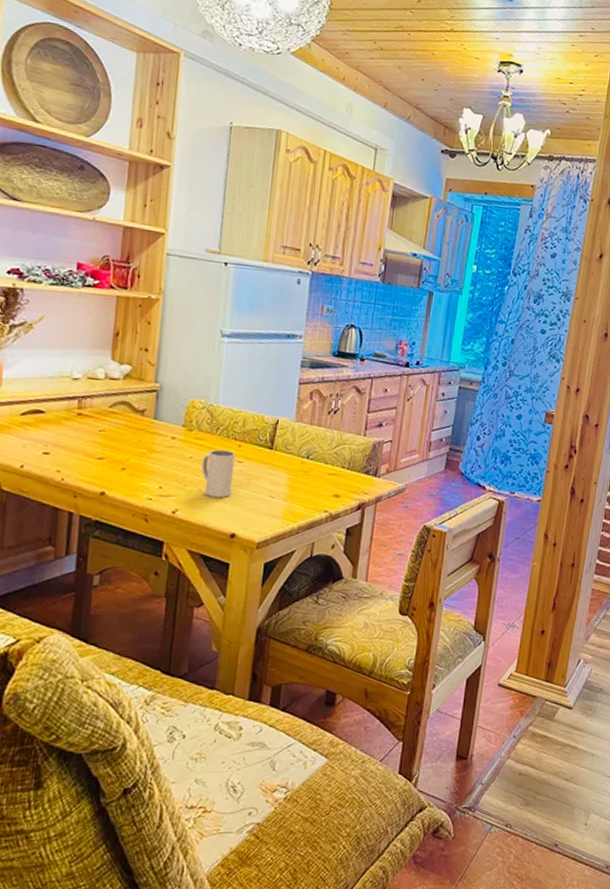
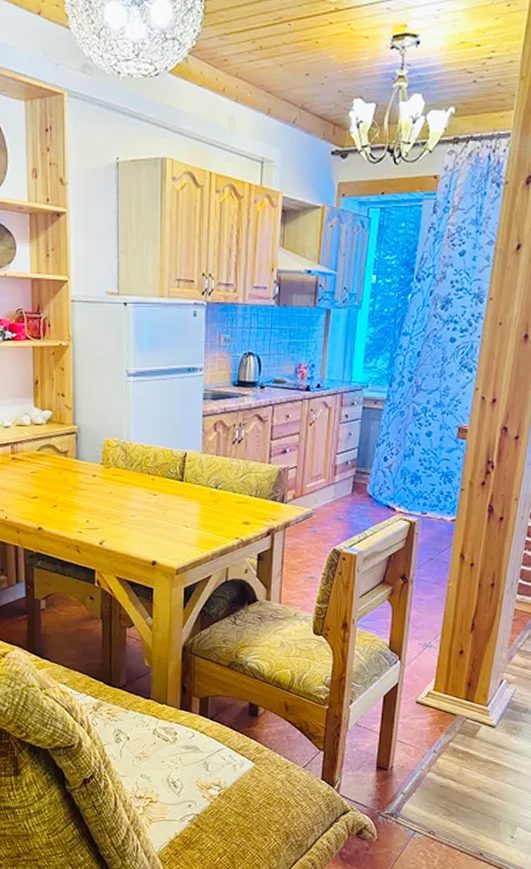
mug: present [201,450,236,498] -> none [121,484,151,529]

